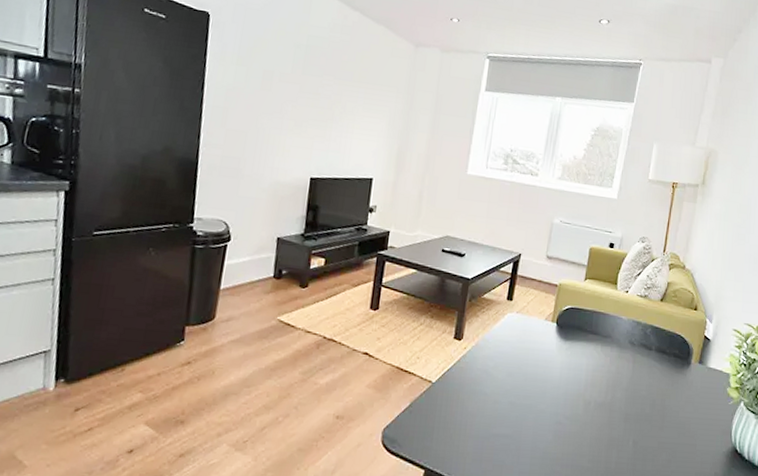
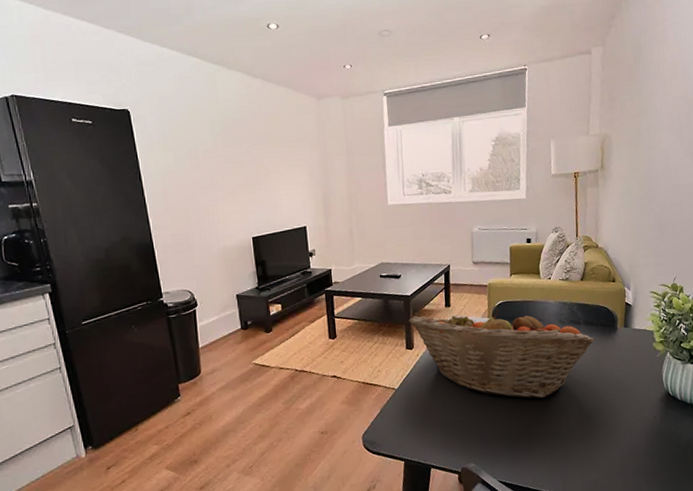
fruit basket: none [462,303,664,427] -> present [408,308,595,399]

